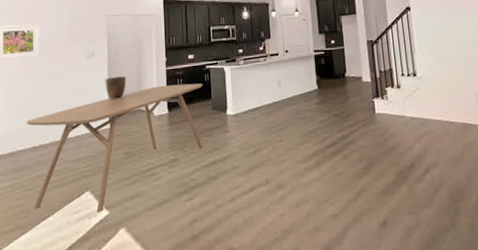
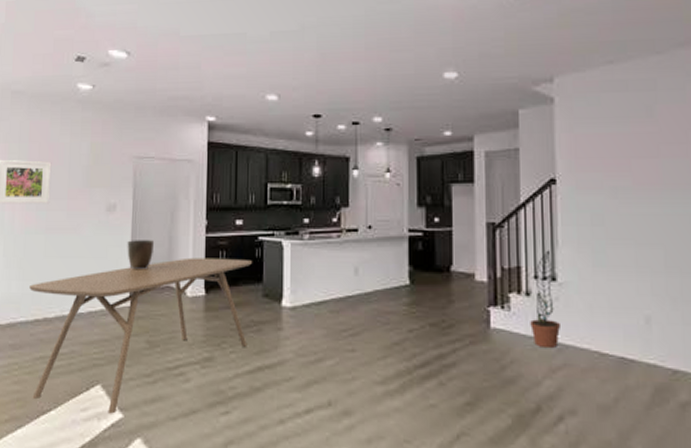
decorative plant: none [402,55,422,123] -> present [530,250,560,348]

